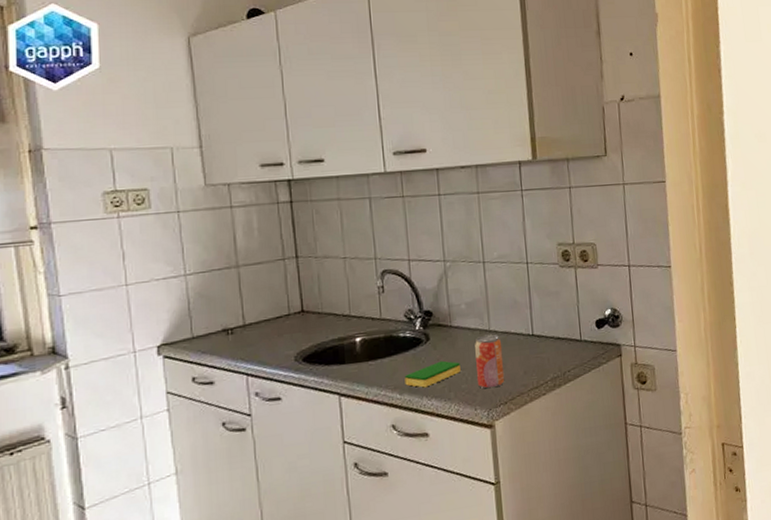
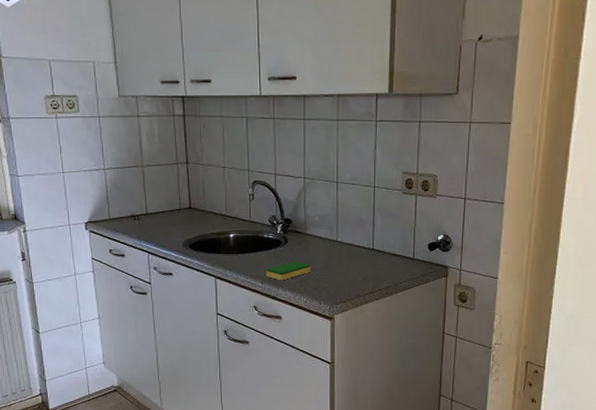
beverage can: present [475,334,504,389] -> none [324,244,346,288]

